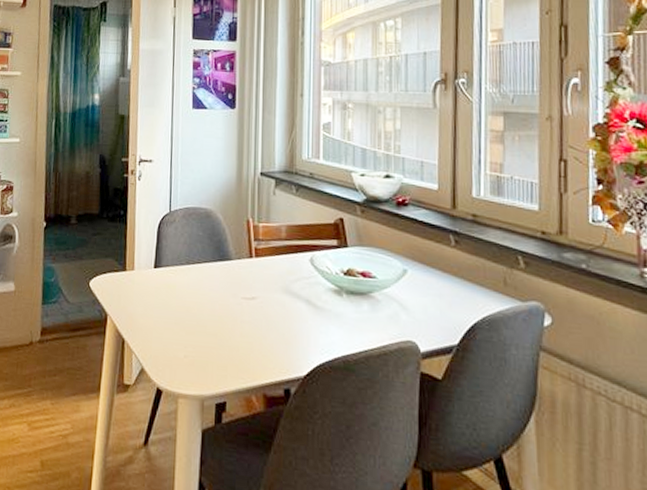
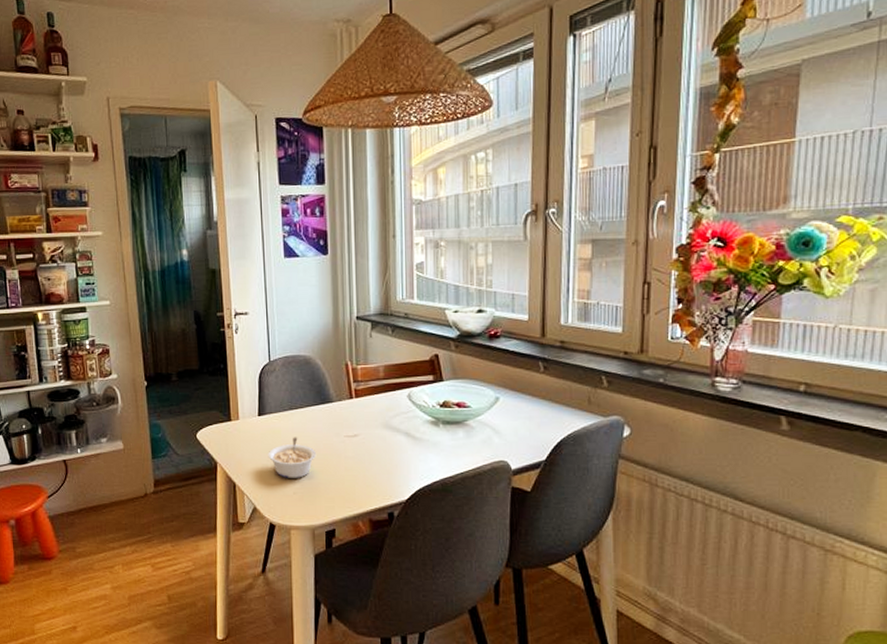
legume: none [160,294,212,340] -> present [268,437,317,478]

